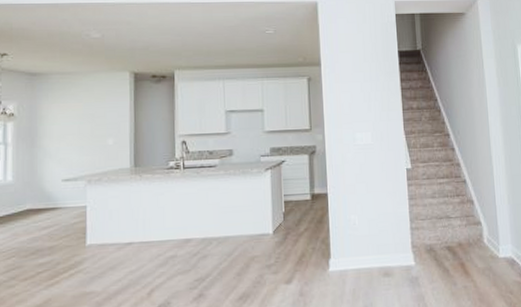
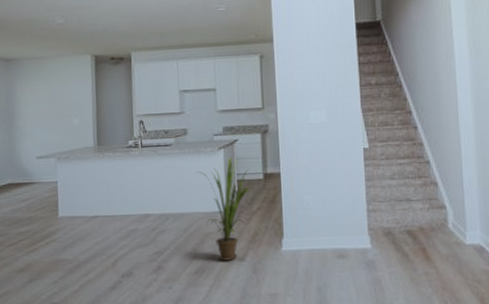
house plant: none [242,178,297,285] -> present [197,157,250,261]

